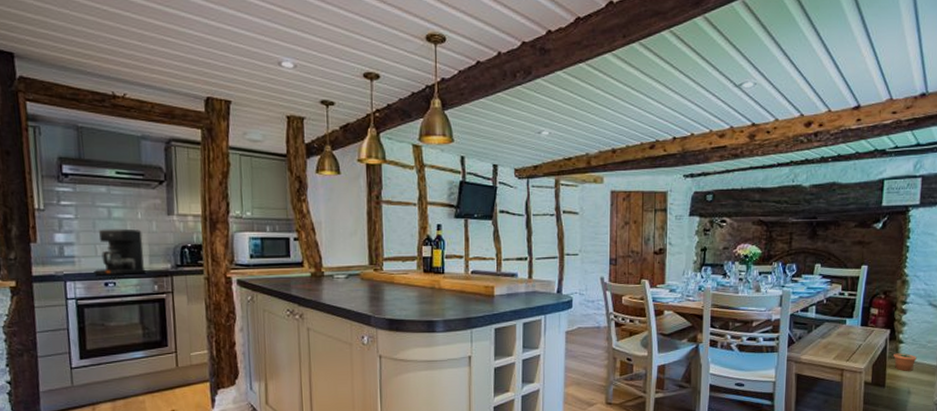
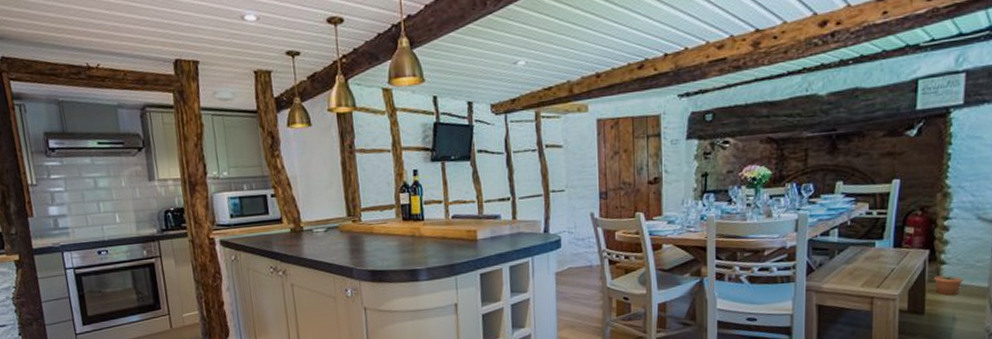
coffee maker: present [95,228,146,276] -> none [88,197,134,245]

